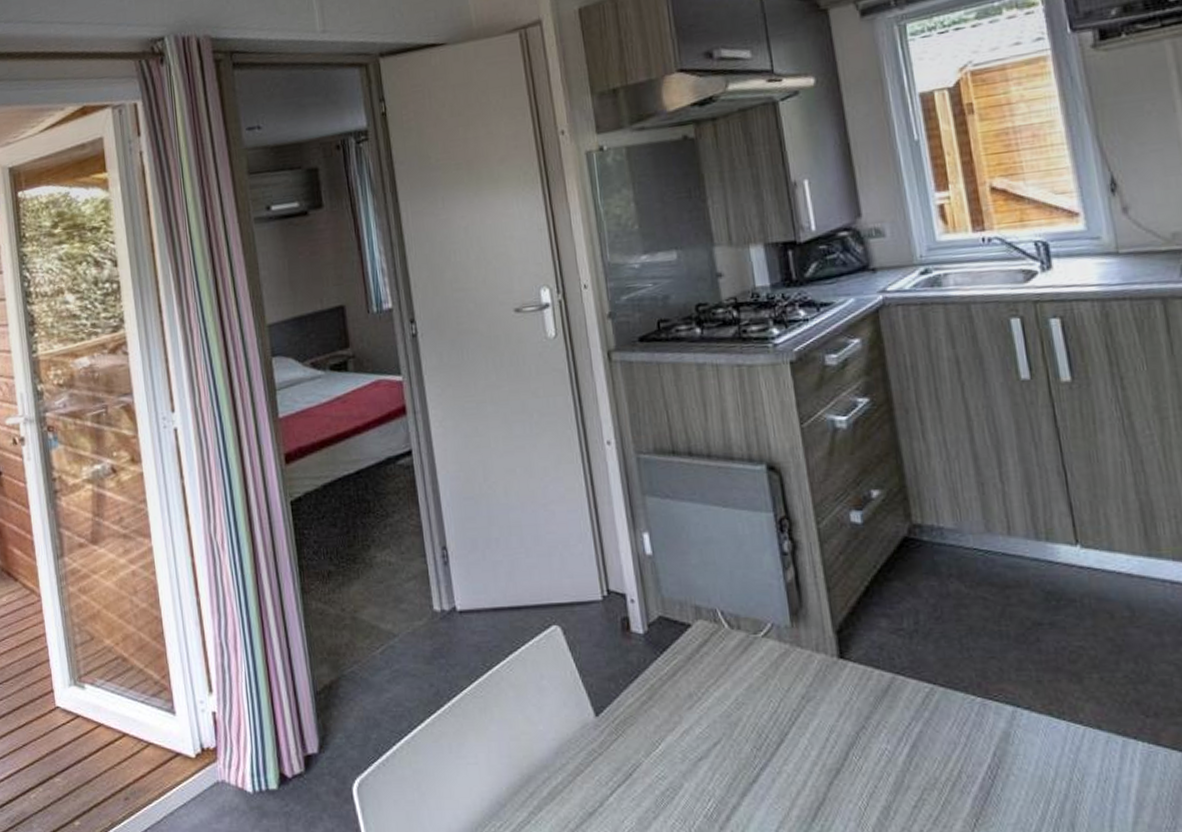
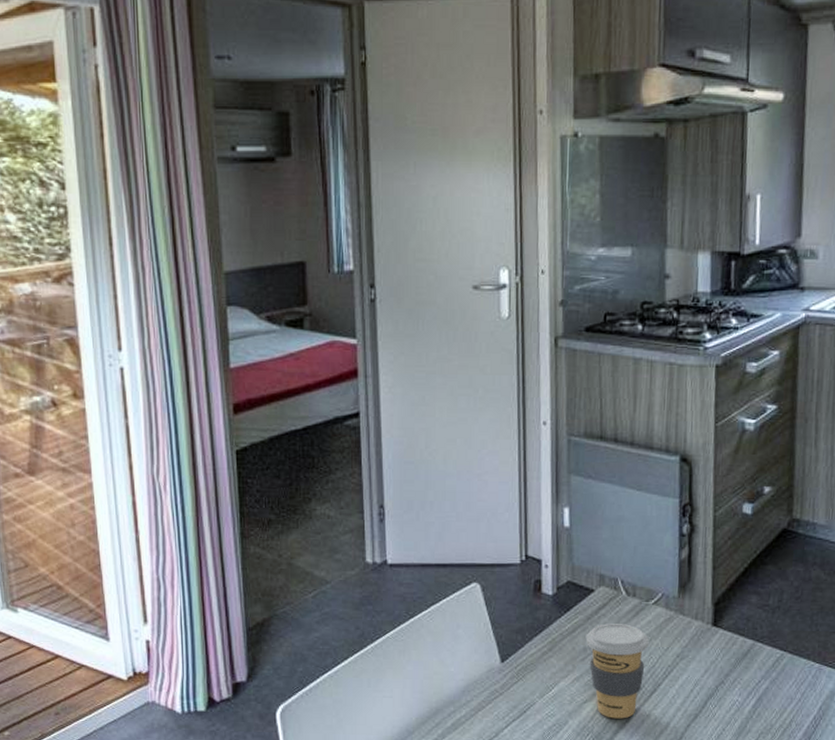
coffee cup: none [689,662,766,779] -> present [585,623,649,719]

